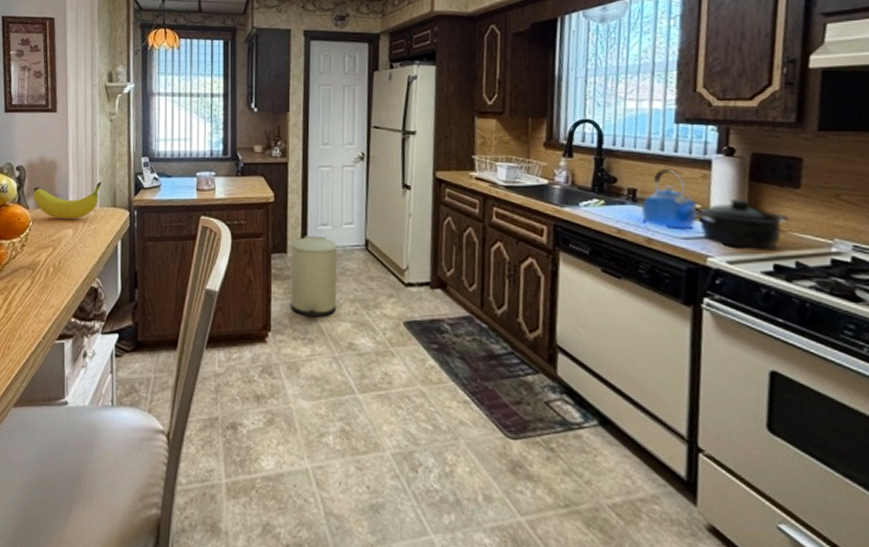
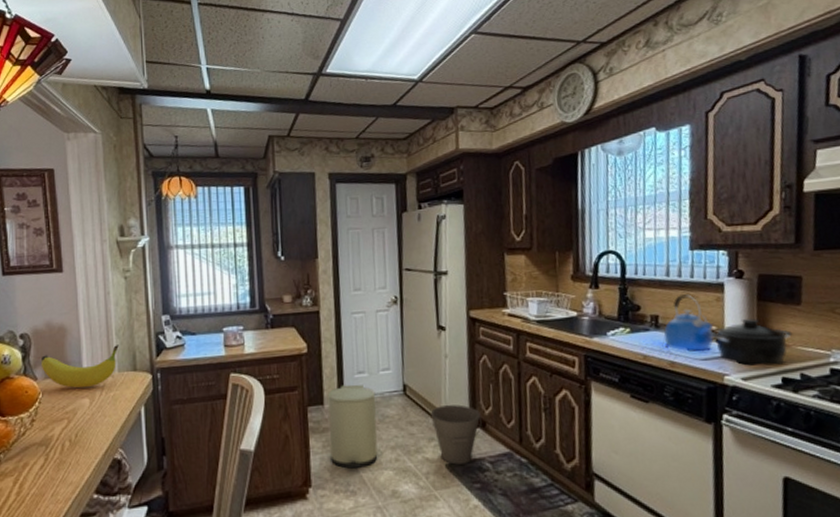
bucket: none [391,264,443,323] -> present [430,404,482,465]

